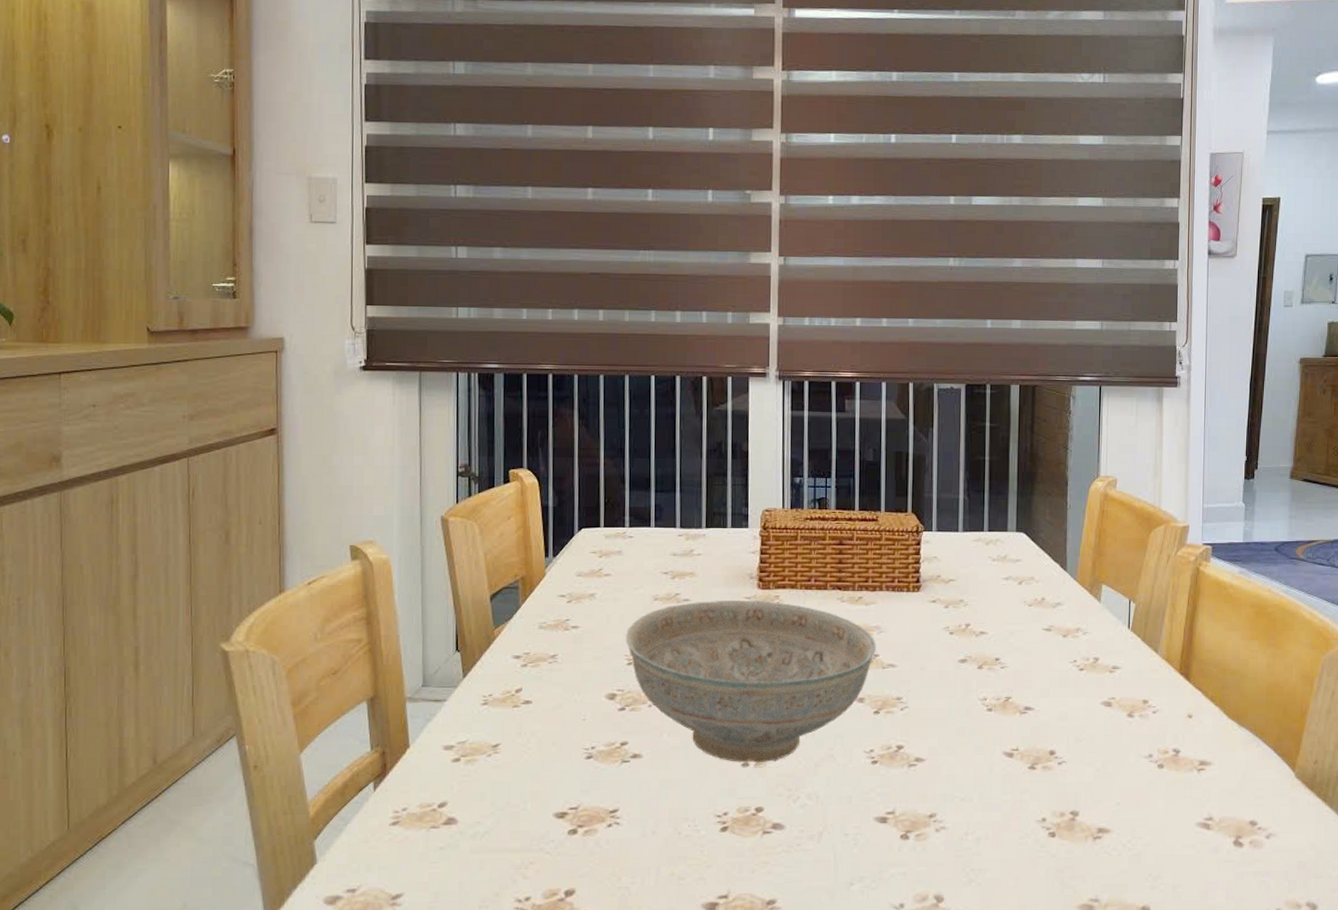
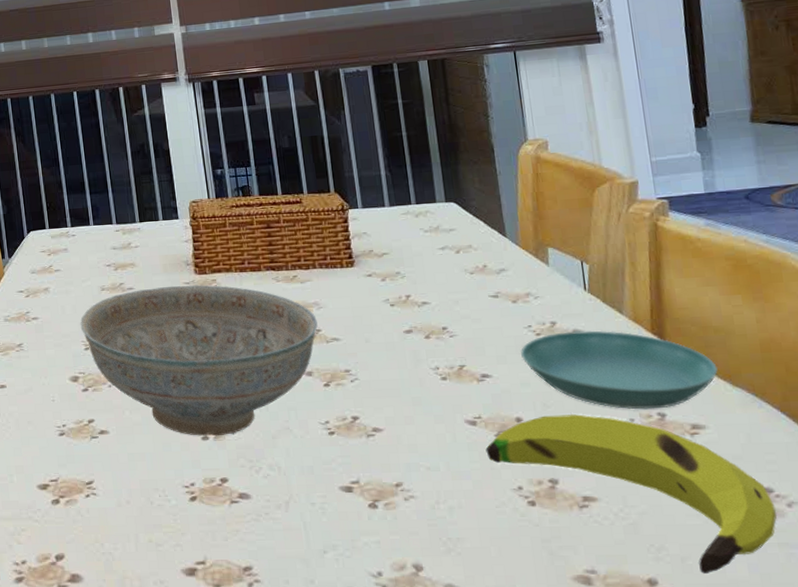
banana: none [1018,749,1257,900] -> present [485,414,777,573]
saucer: none [1063,668,1229,746] -> present [521,330,718,410]

